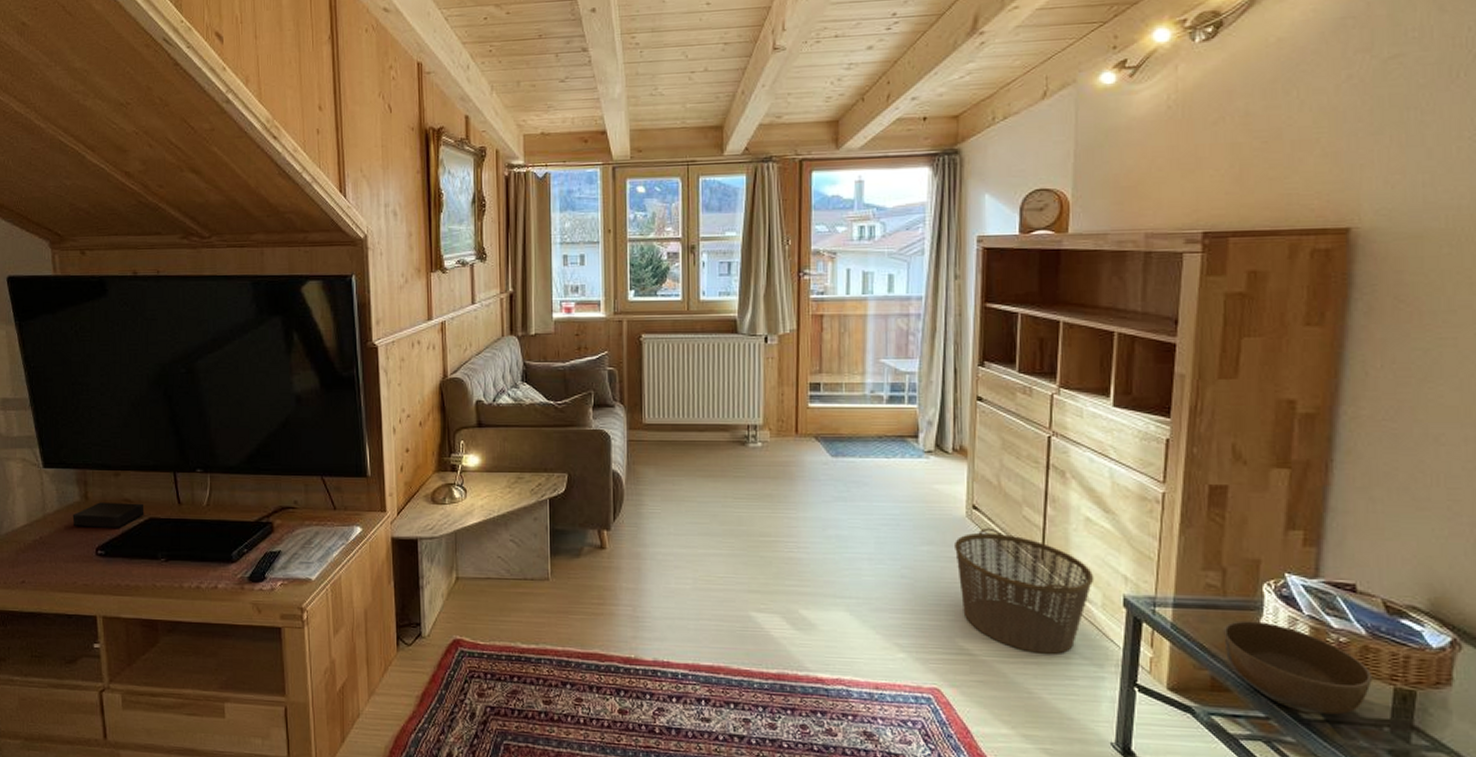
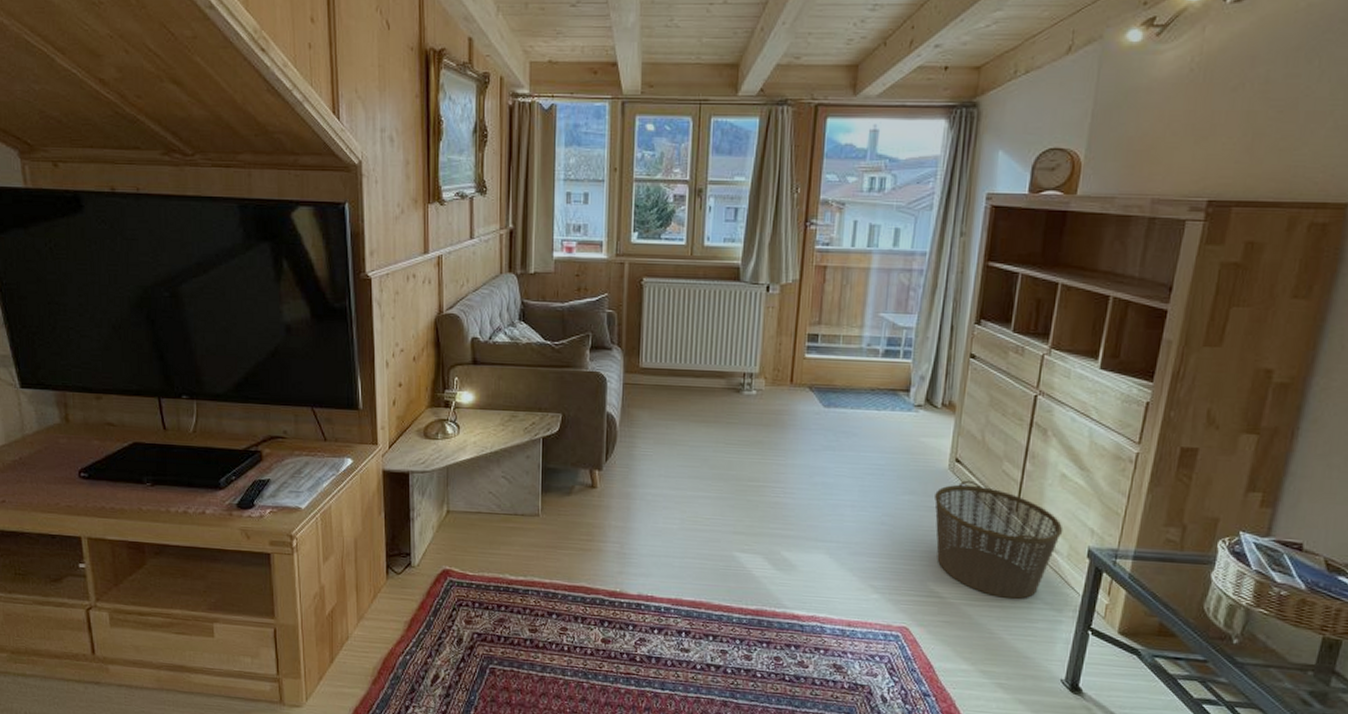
game console: present [72,502,145,528] -> none [53,425,129,452]
bowl: present [1221,620,1374,715] -> none [1174,573,1306,660]

